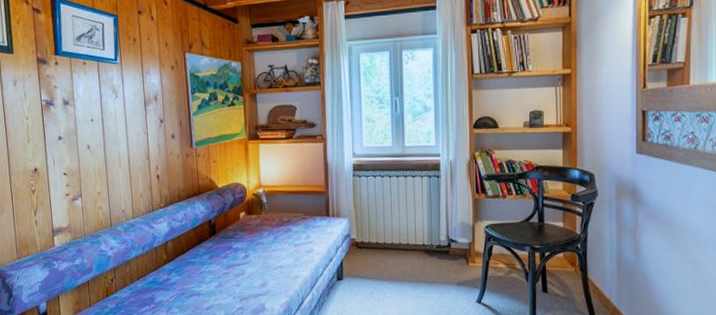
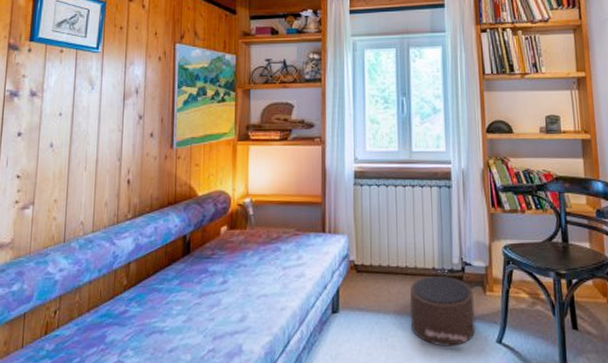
pouf: none [403,250,459,305] -> present [410,275,476,347]

